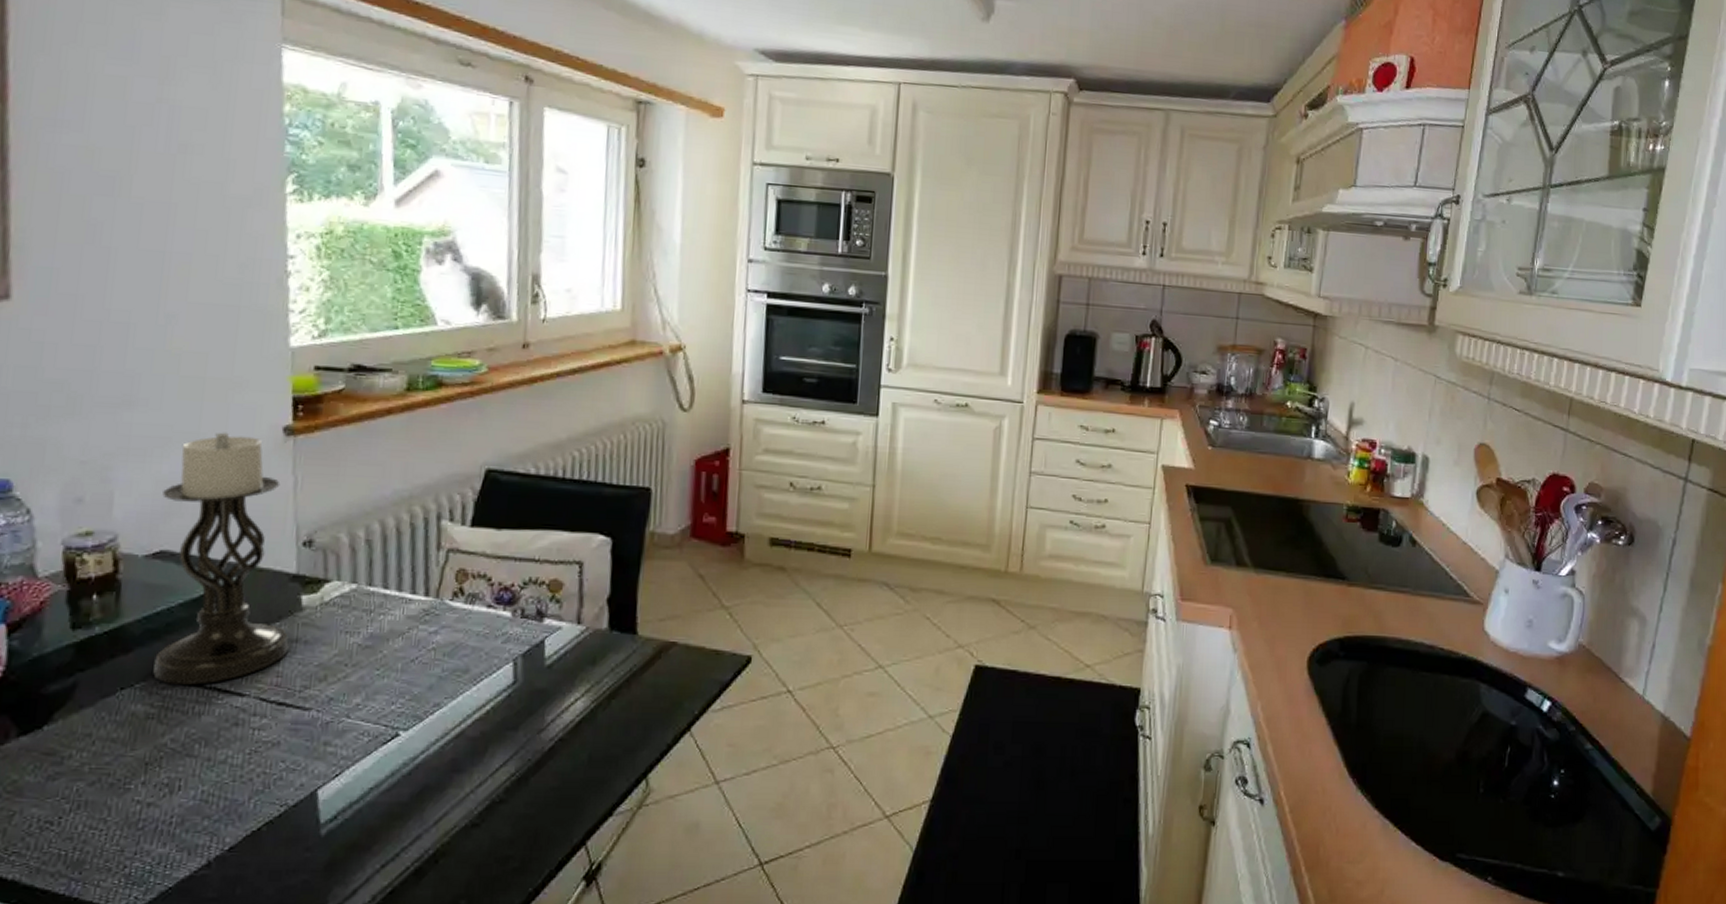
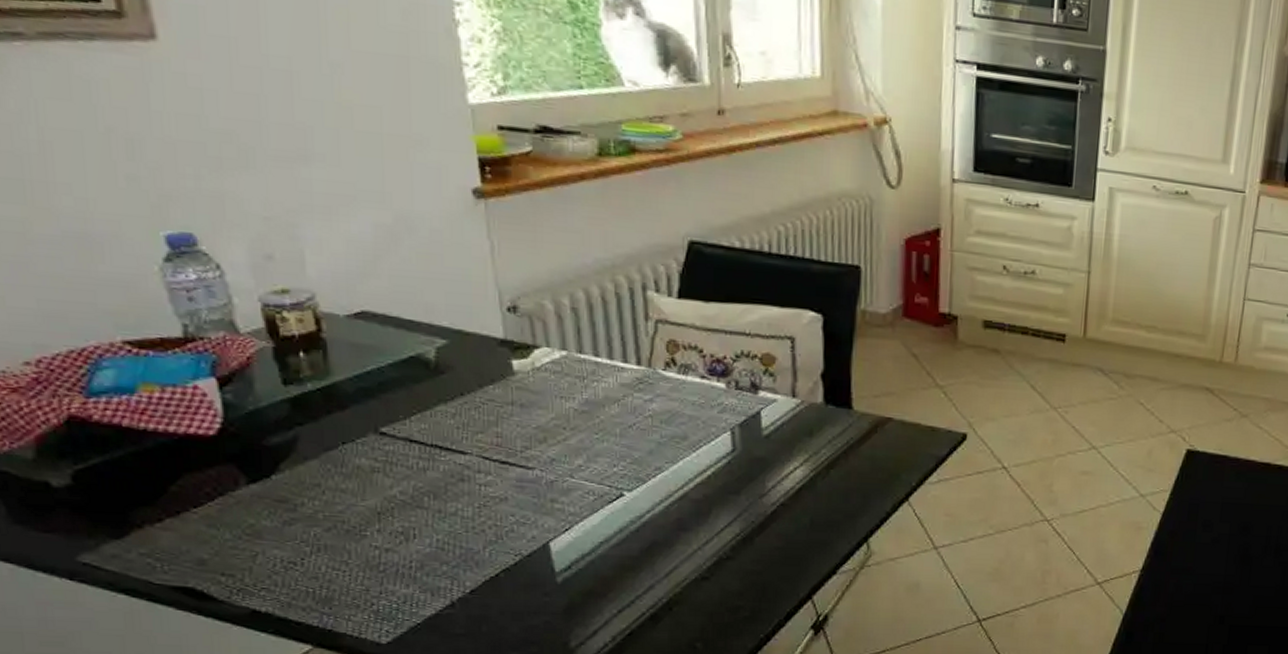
candle holder: present [153,432,290,685] -> none [355,192,507,442]

